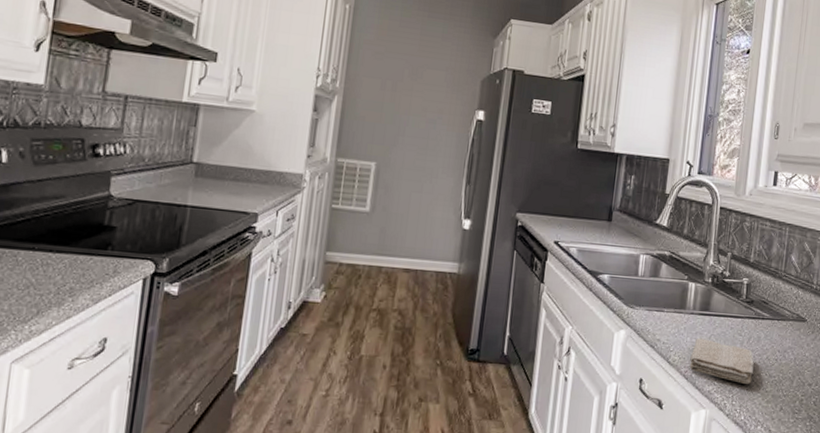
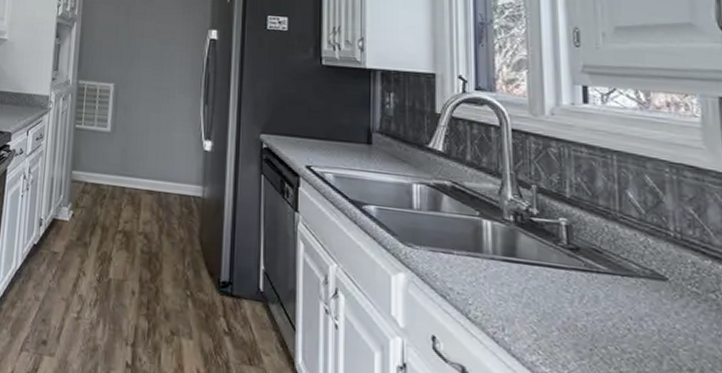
washcloth: present [689,338,754,384] -> none [498,290,596,359]

